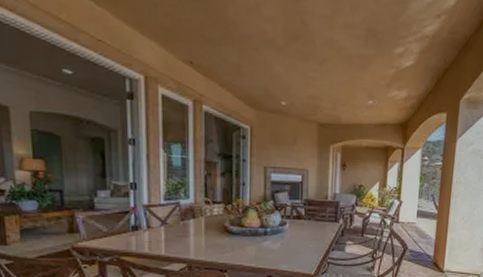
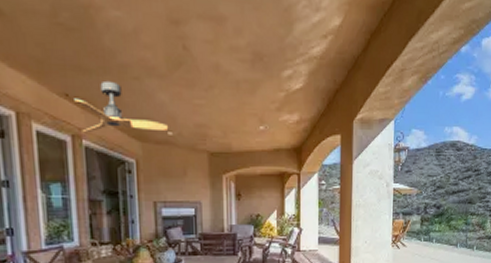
ceiling fan: none [198,50,283,102] -> present [74,80,169,133]

